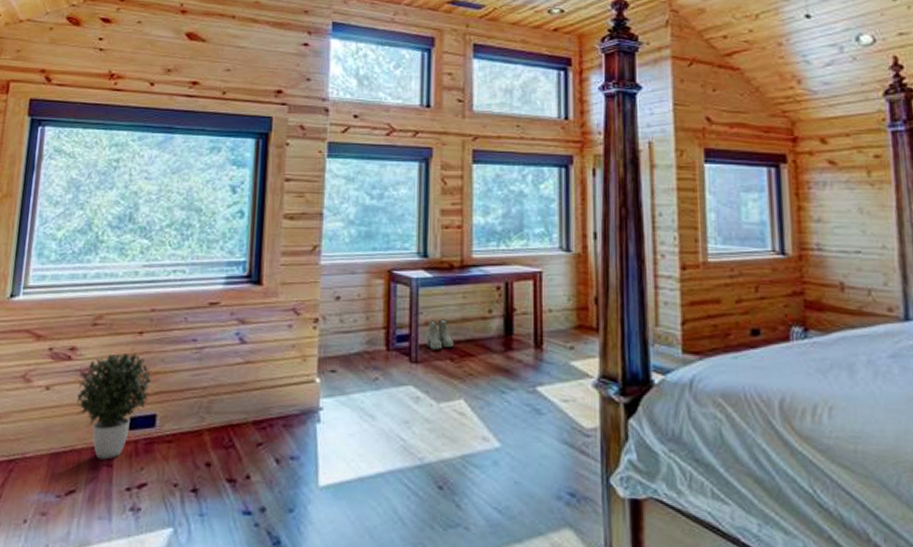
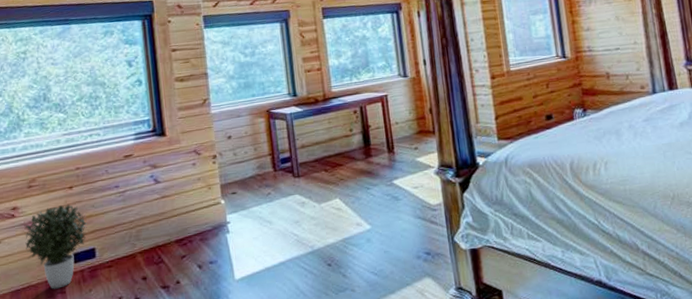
boots: present [426,319,454,350] -> none [303,141,326,165]

